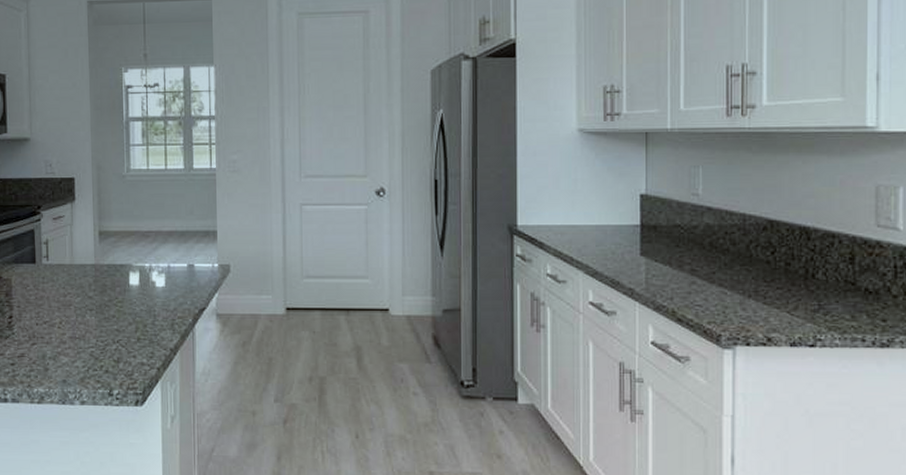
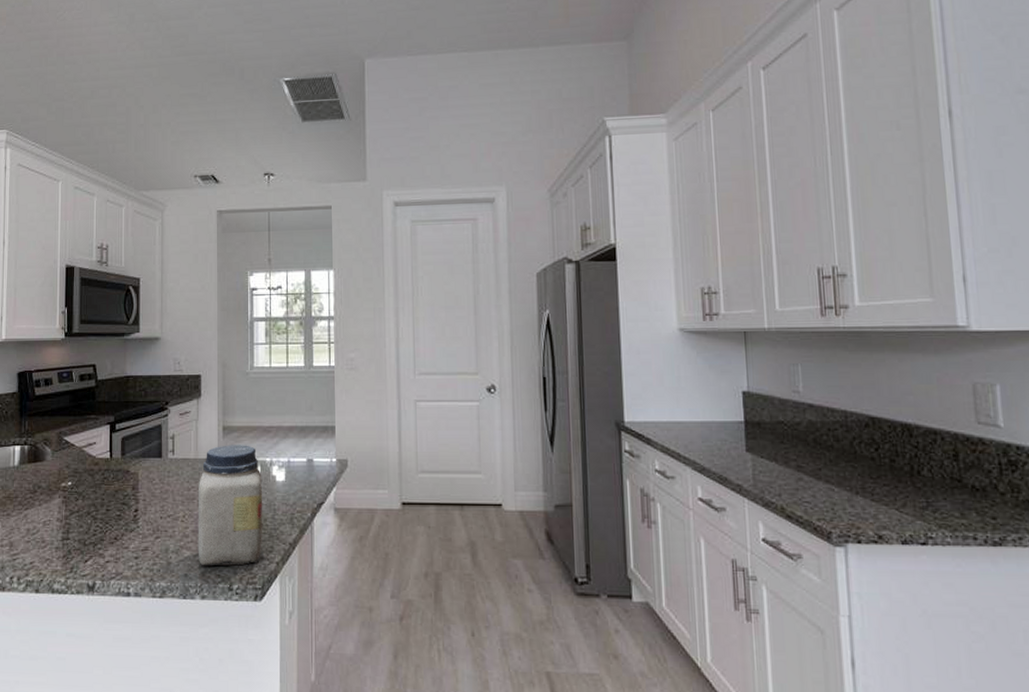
jar: none [75,250,143,372] -> present [197,445,263,566]

